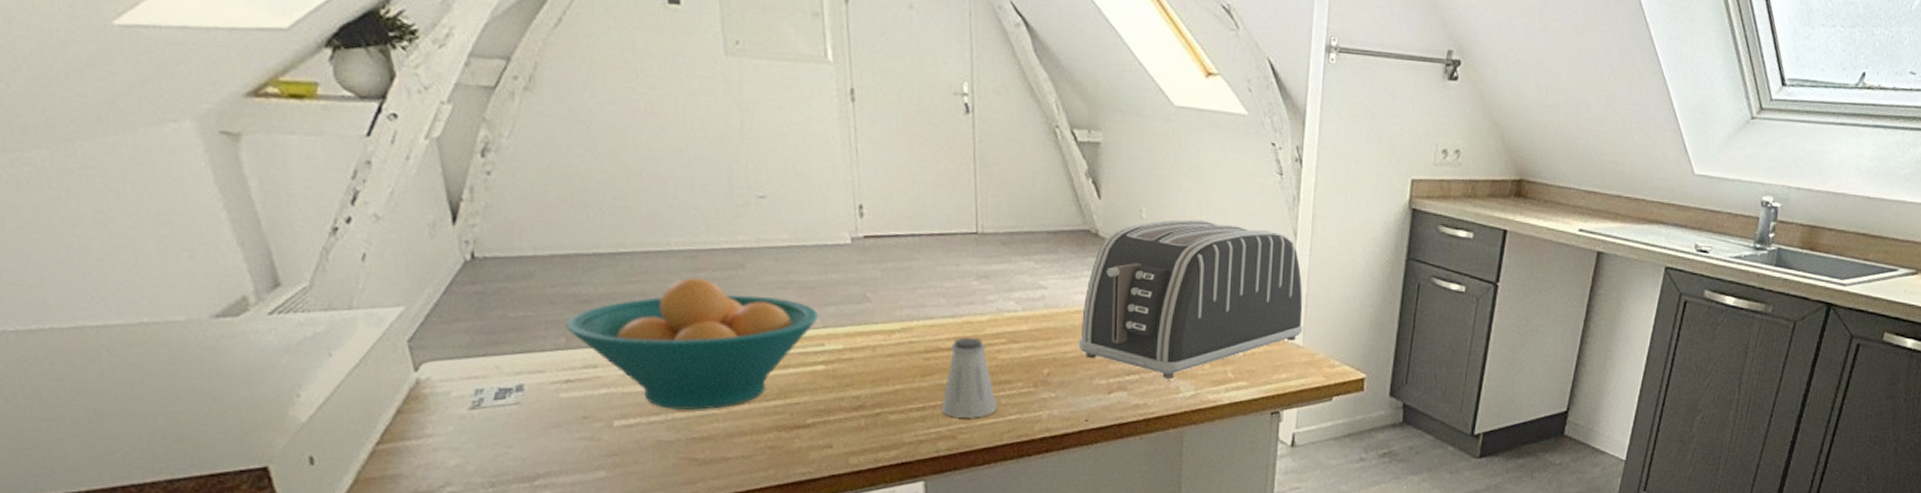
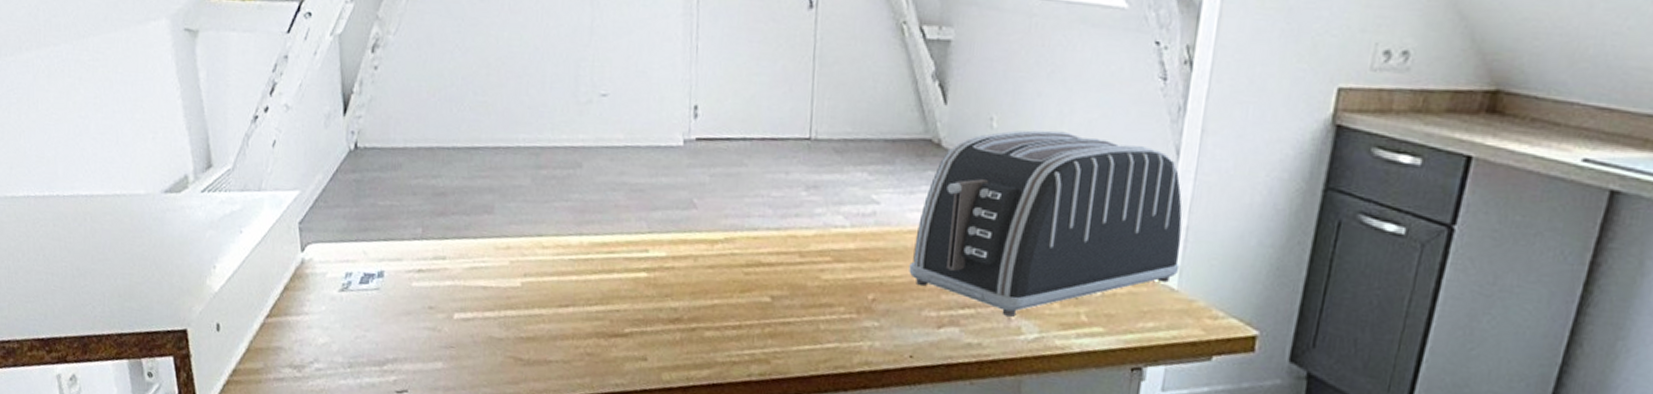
fruit bowl: present [566,277,819,411] -> none [423,174,646,310]
saltshaker: present [942,337,997,418] -> none [758,252,816,343]

